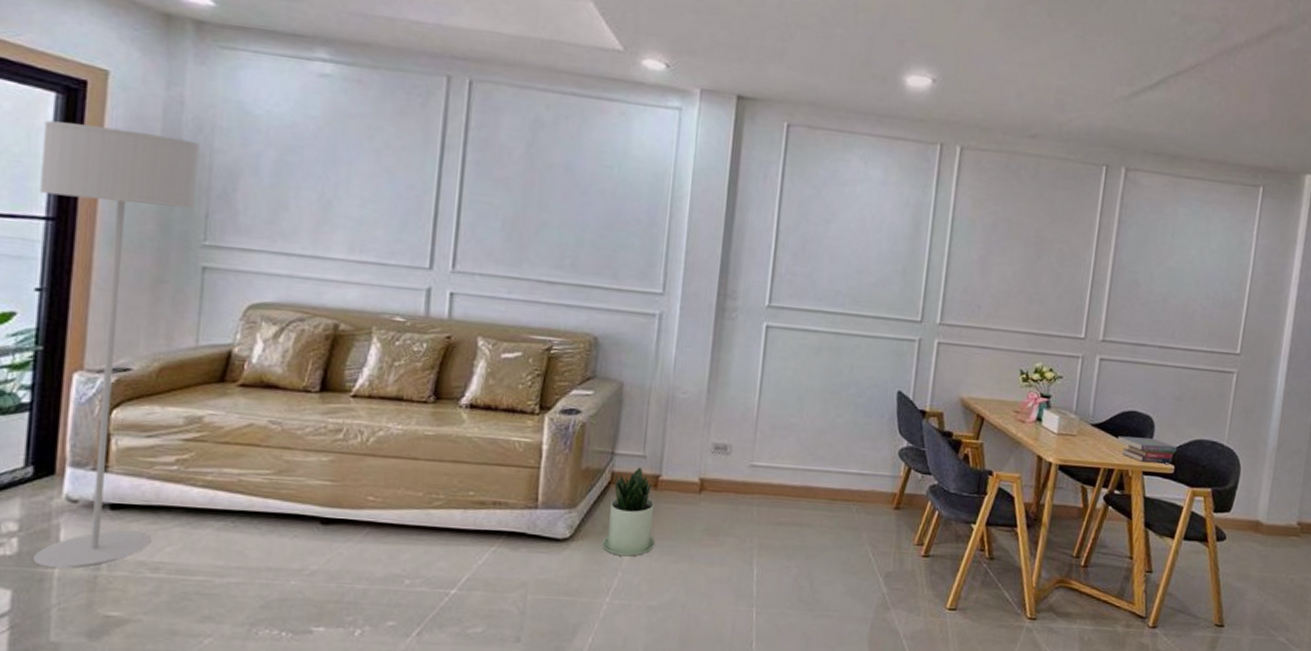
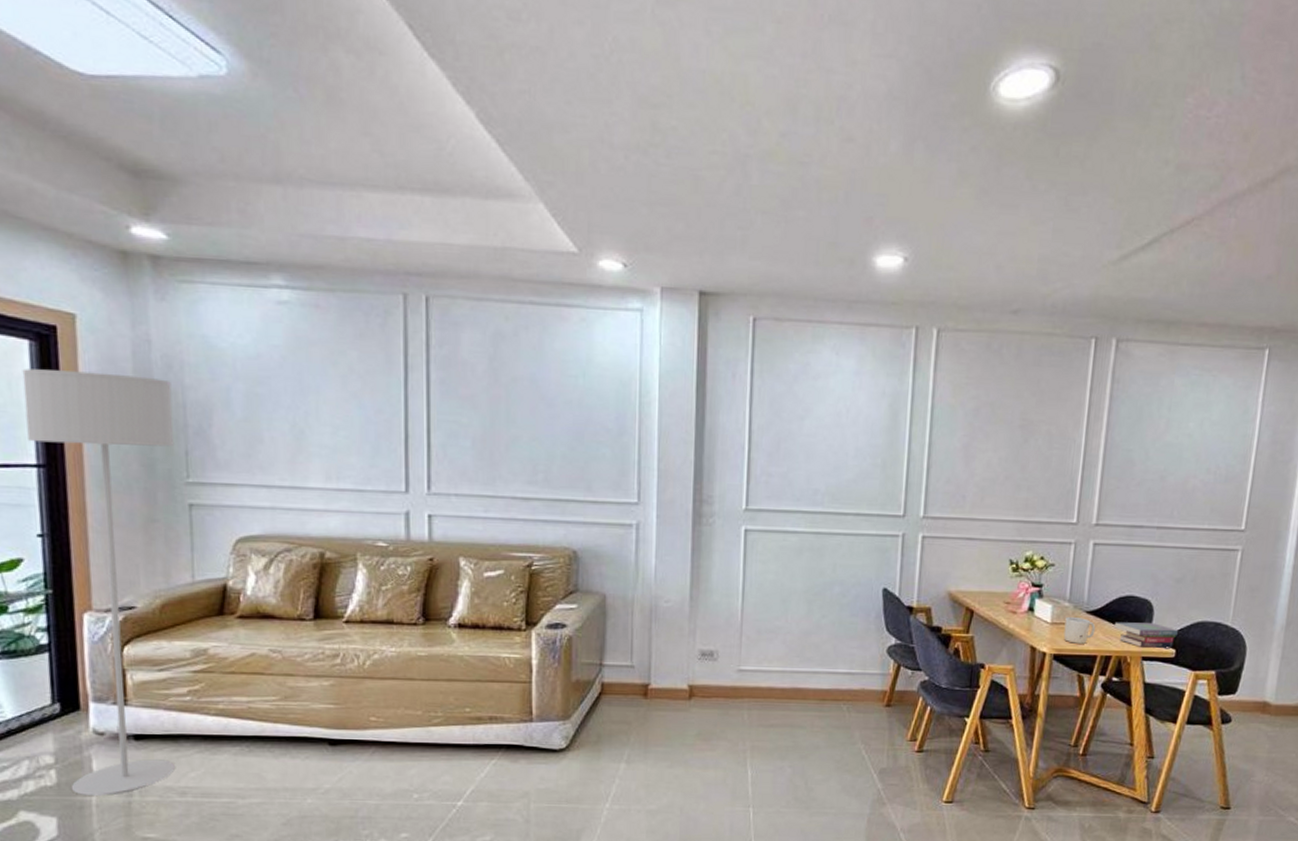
planter: present [601,467,656,557] -> none [597,677,650,764]
mug: none [1069,428,1100,456] -> present [1063,616,1096,644]

